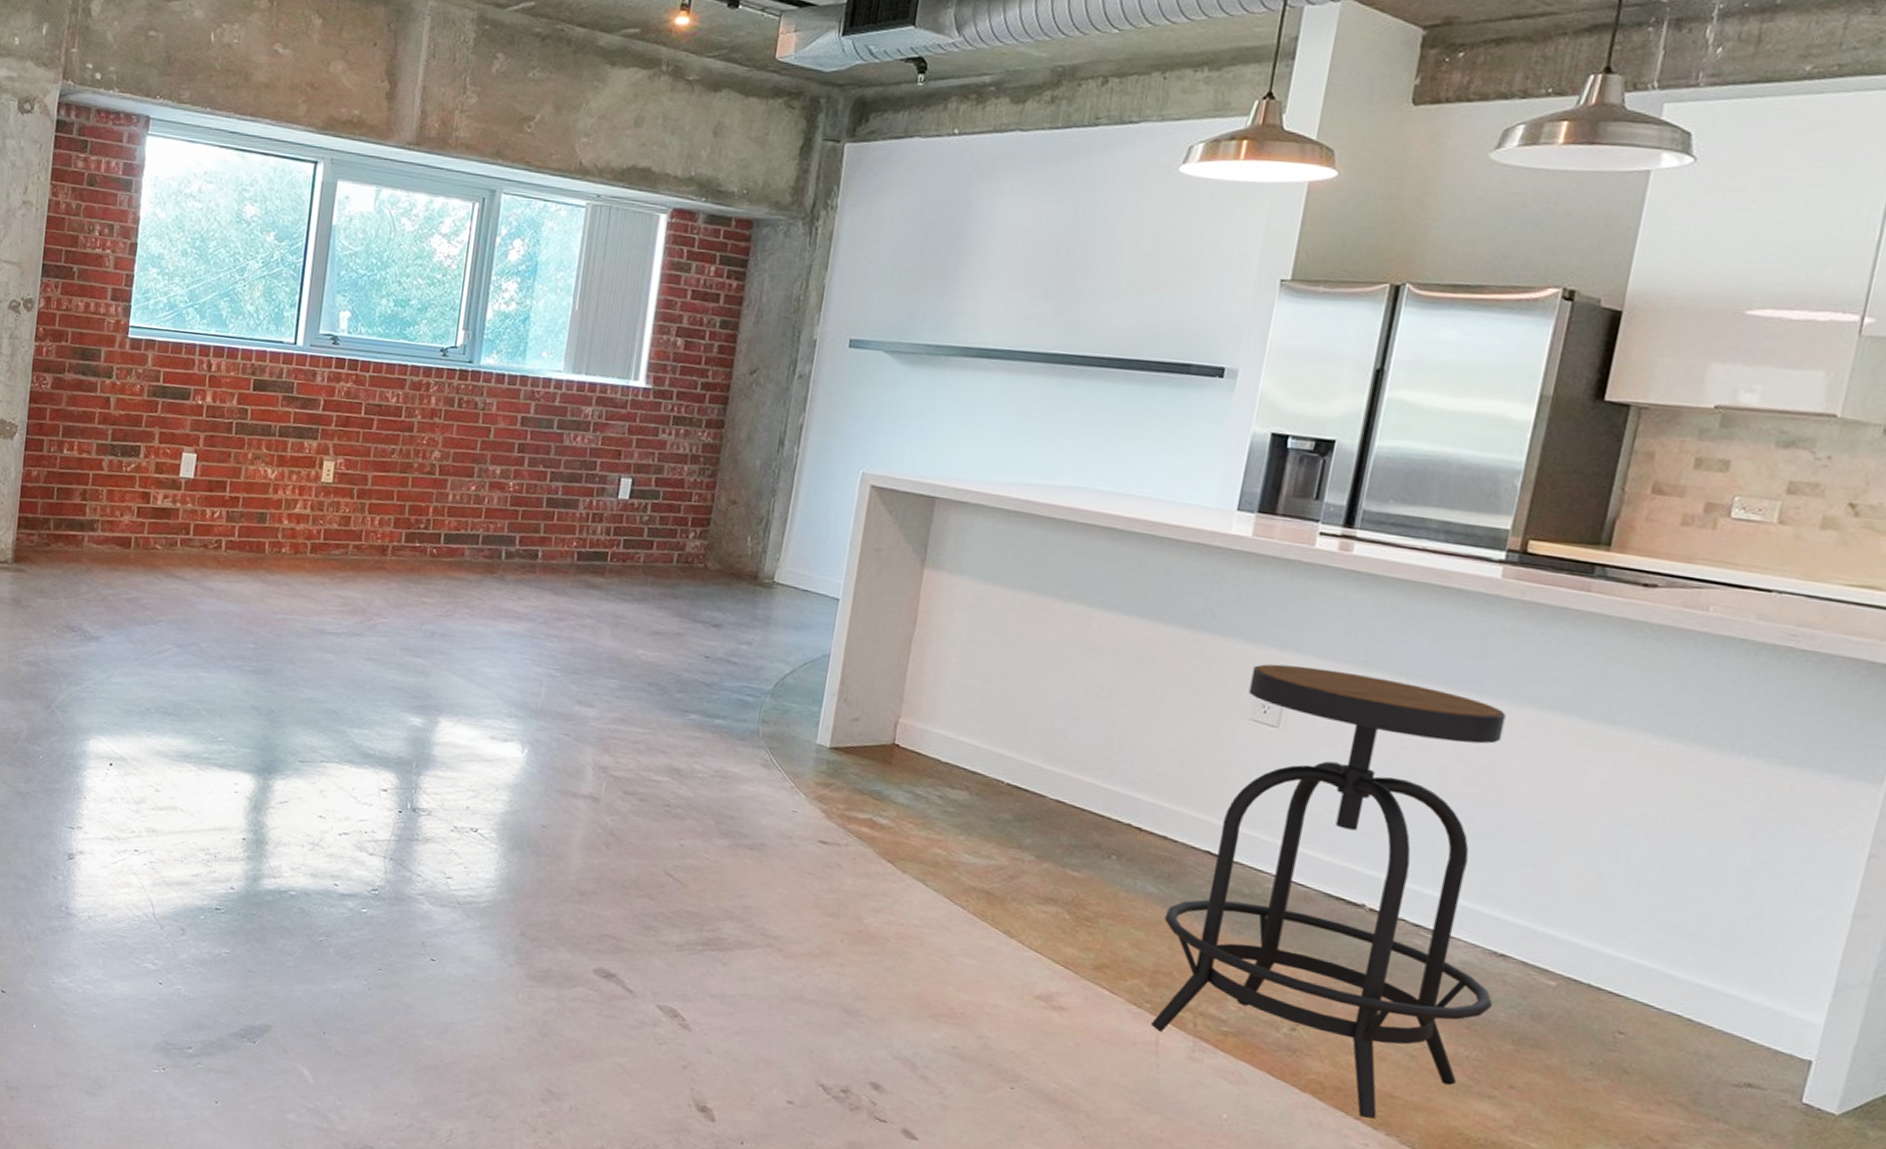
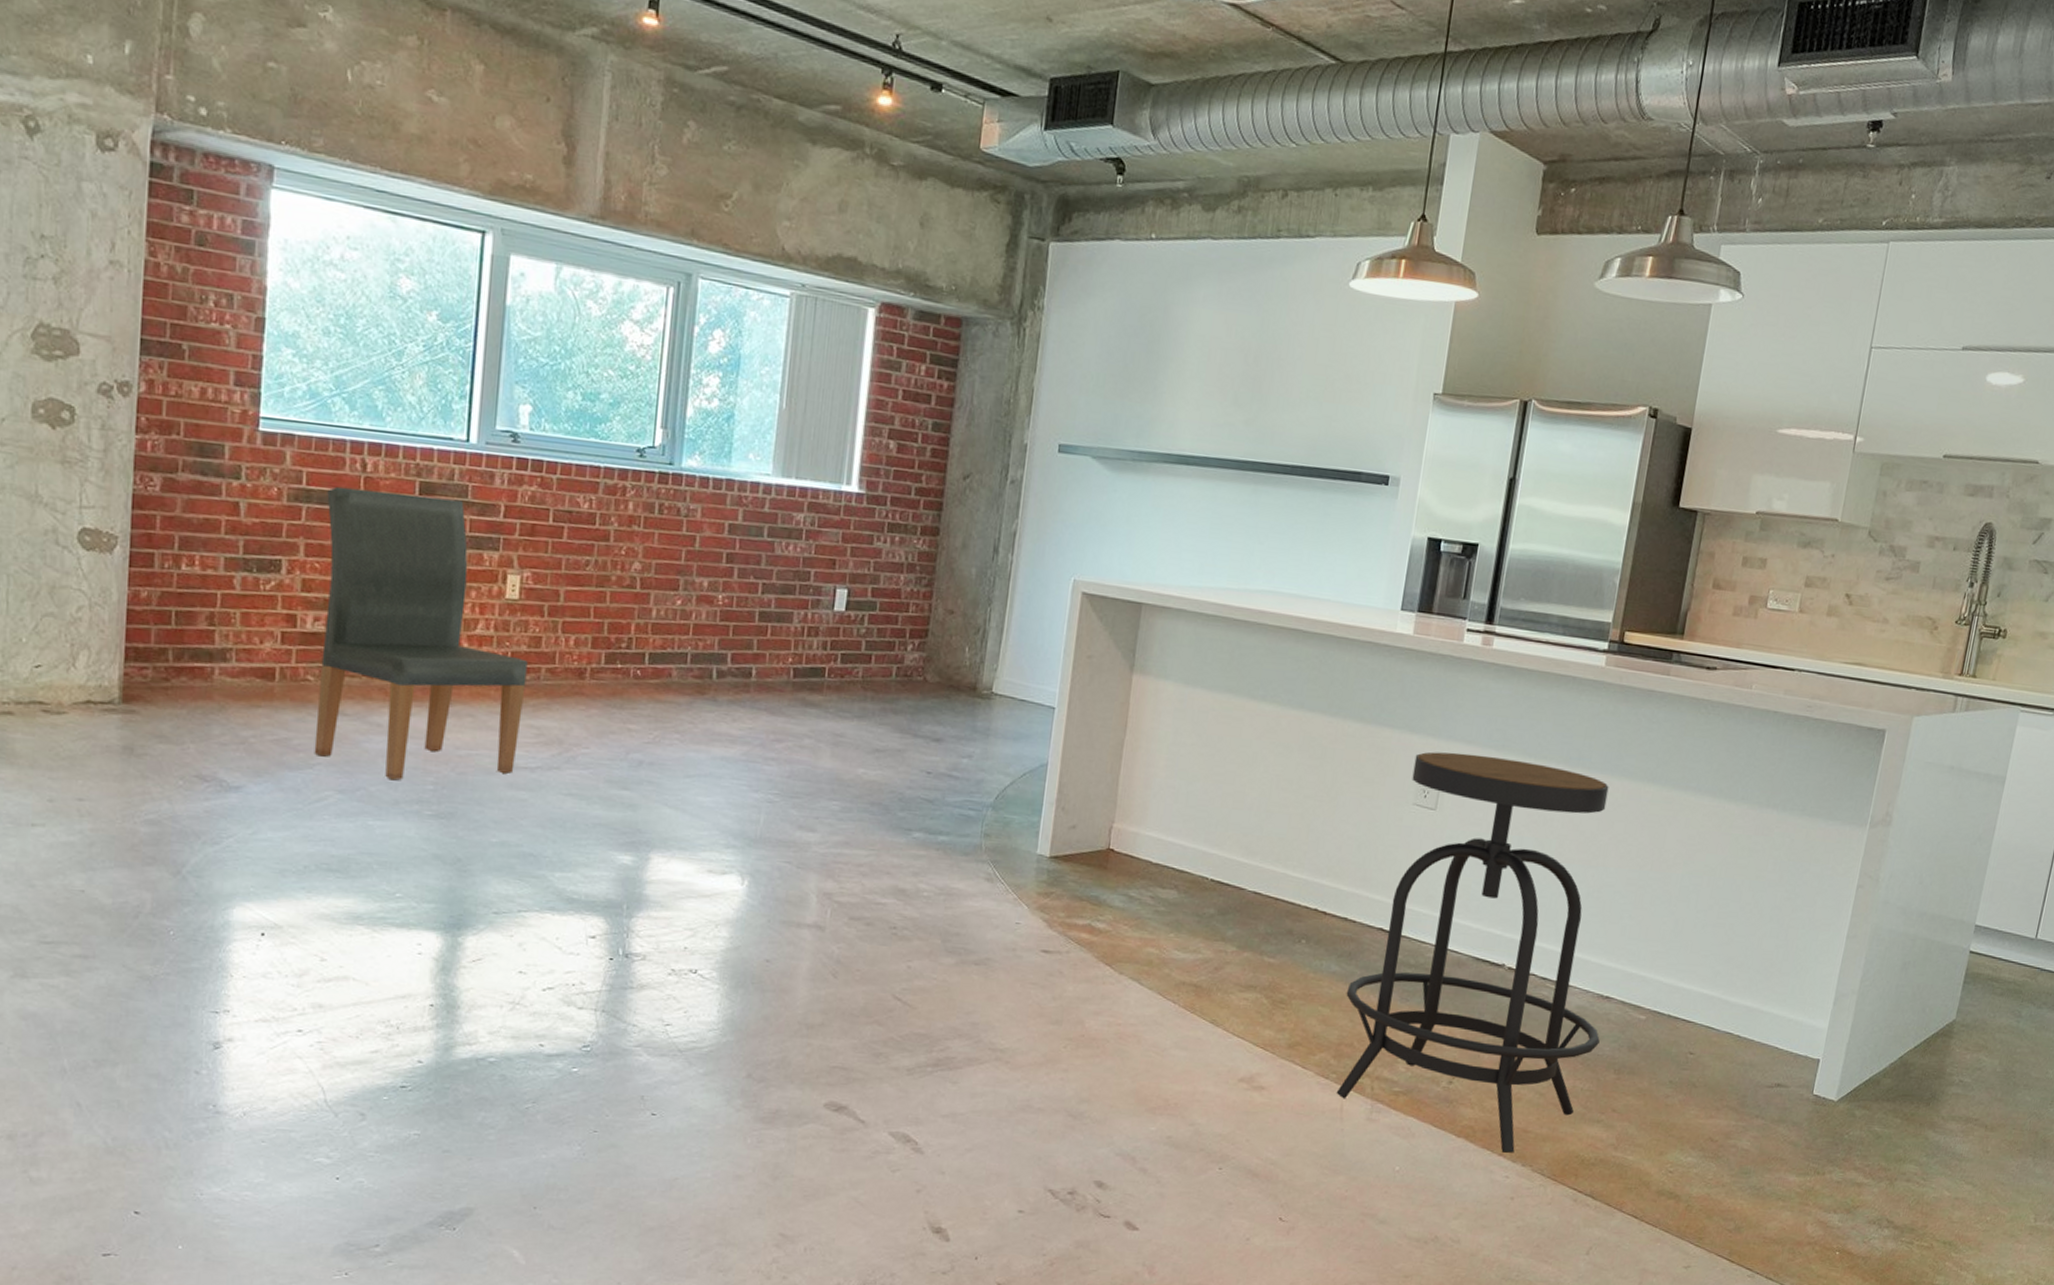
dining chair: none [158,383,338,639] -> present [314,486,528,781]

